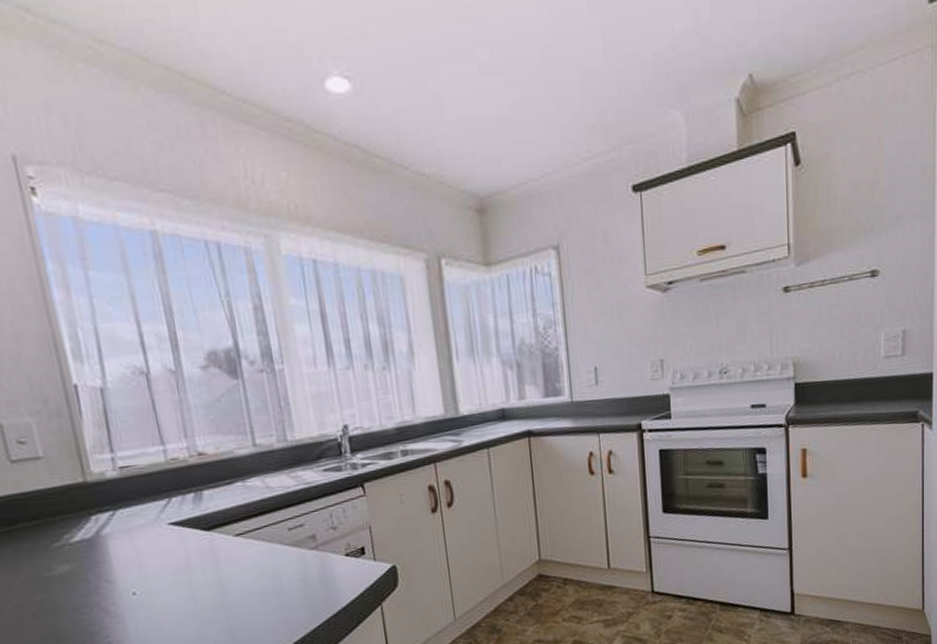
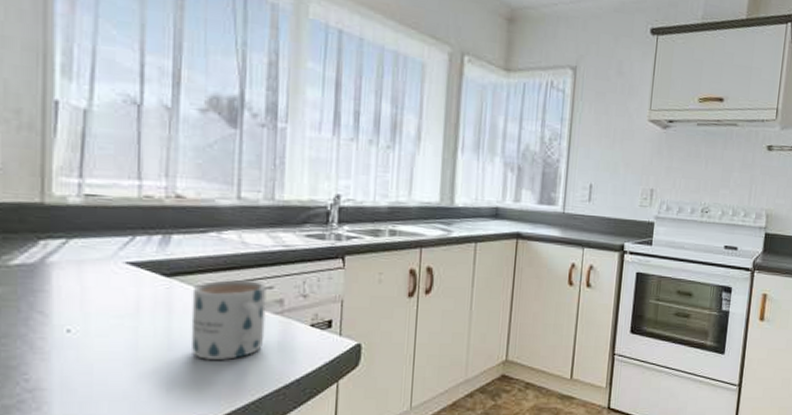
mug: none [232,521,306,603] -> present [190,280,267,361]

